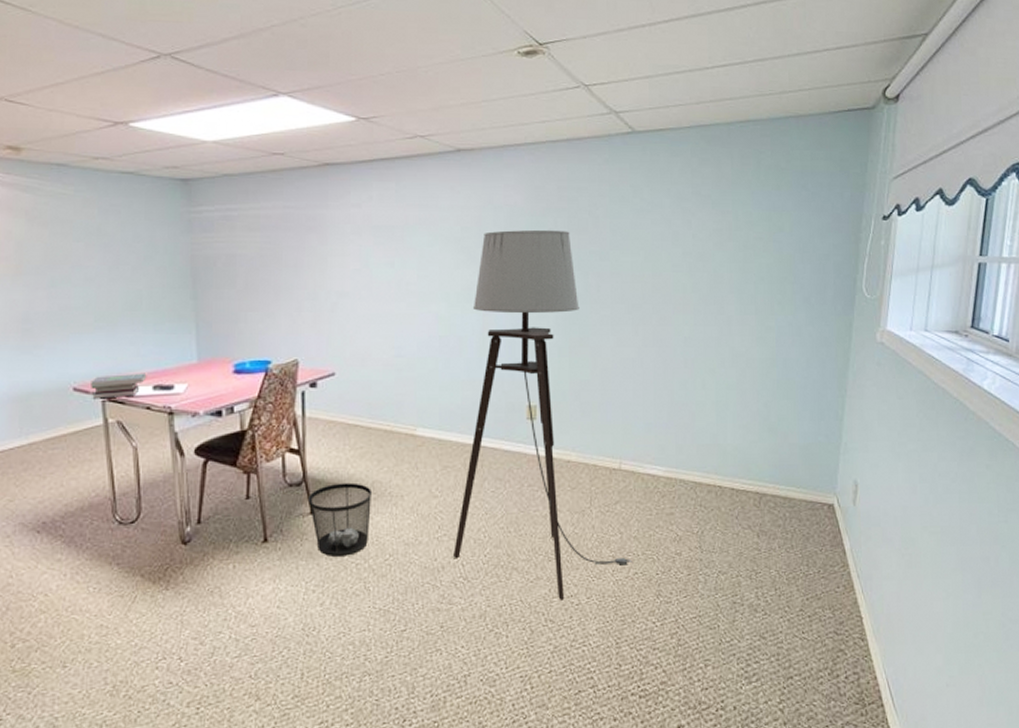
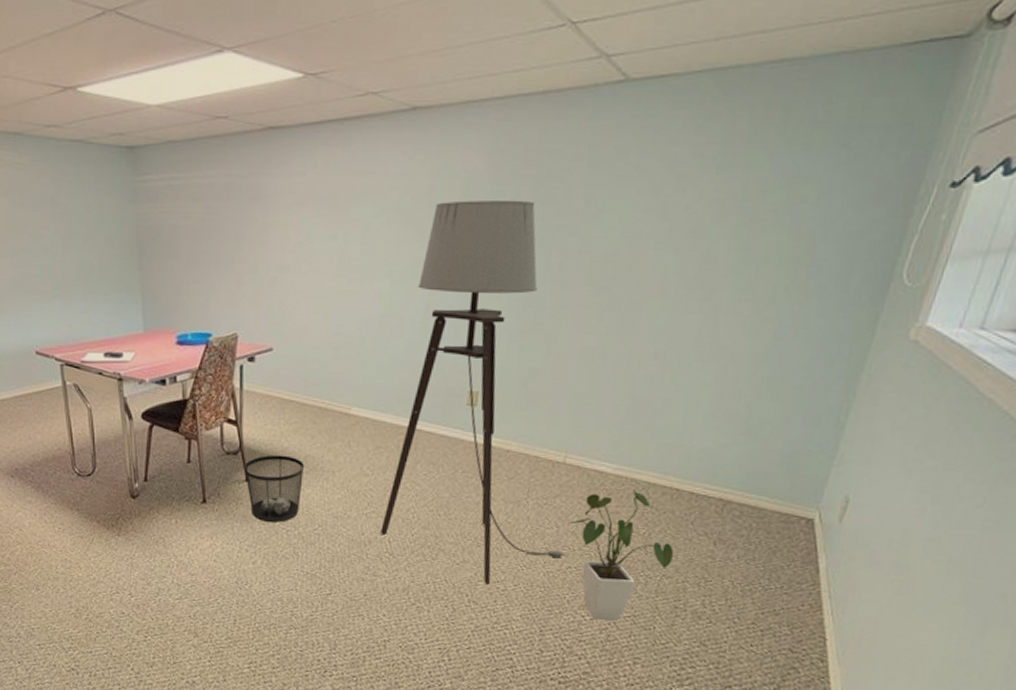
books: present [91,373,147,399] -> none [50,340,99,363]
house plant: none [630,489,725,625] -> present [568,489,674,621]

